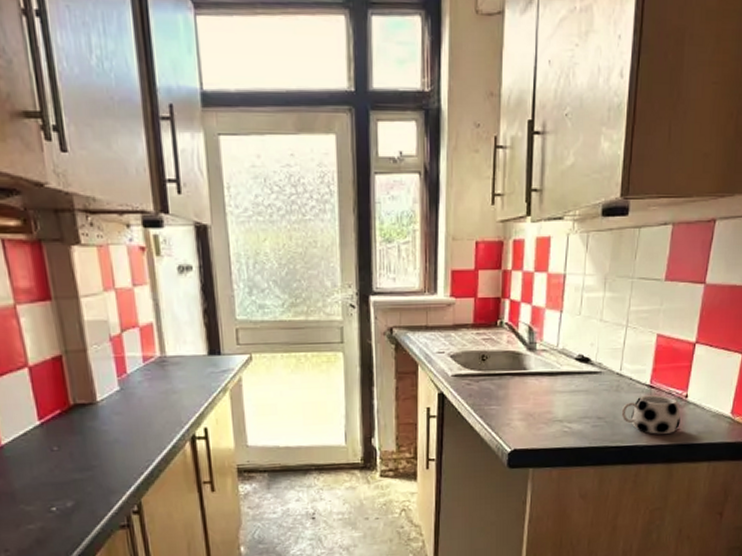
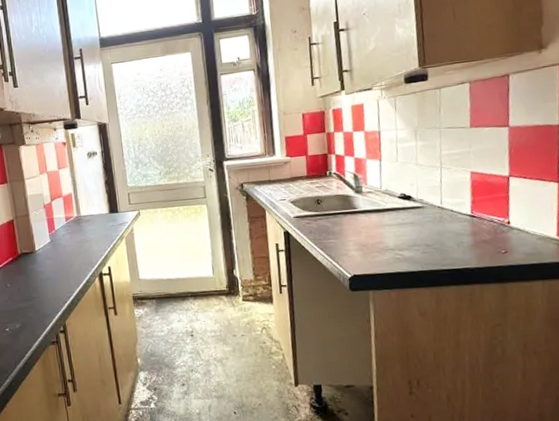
mug: present [621,395,681,434] -> none [447,223,507,258]

